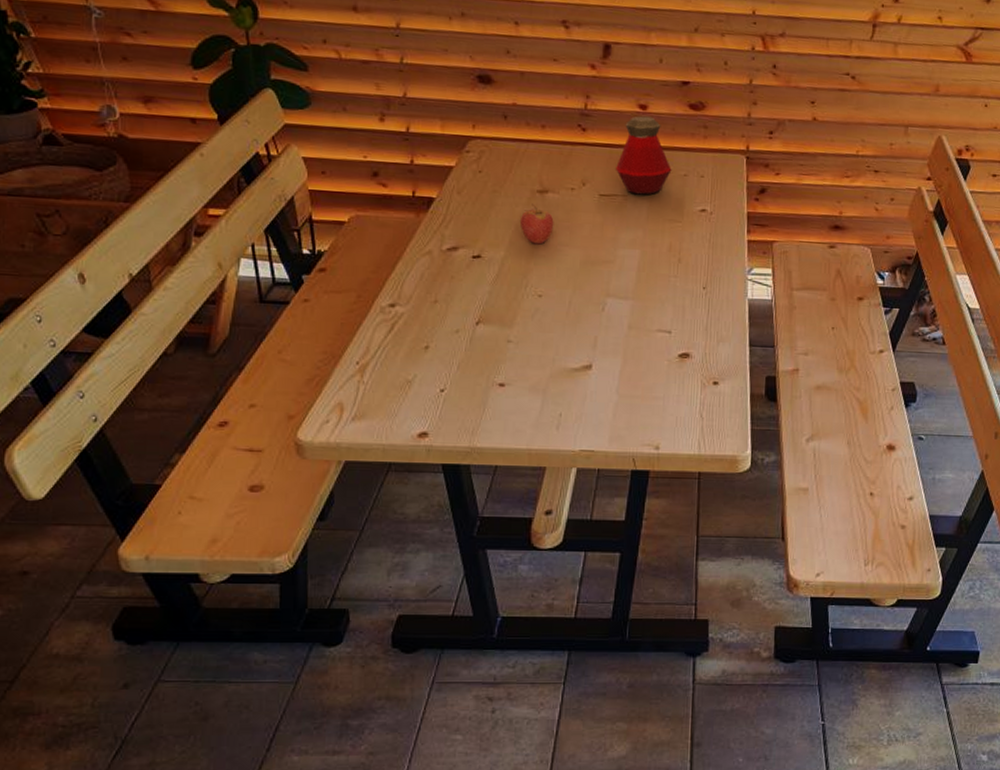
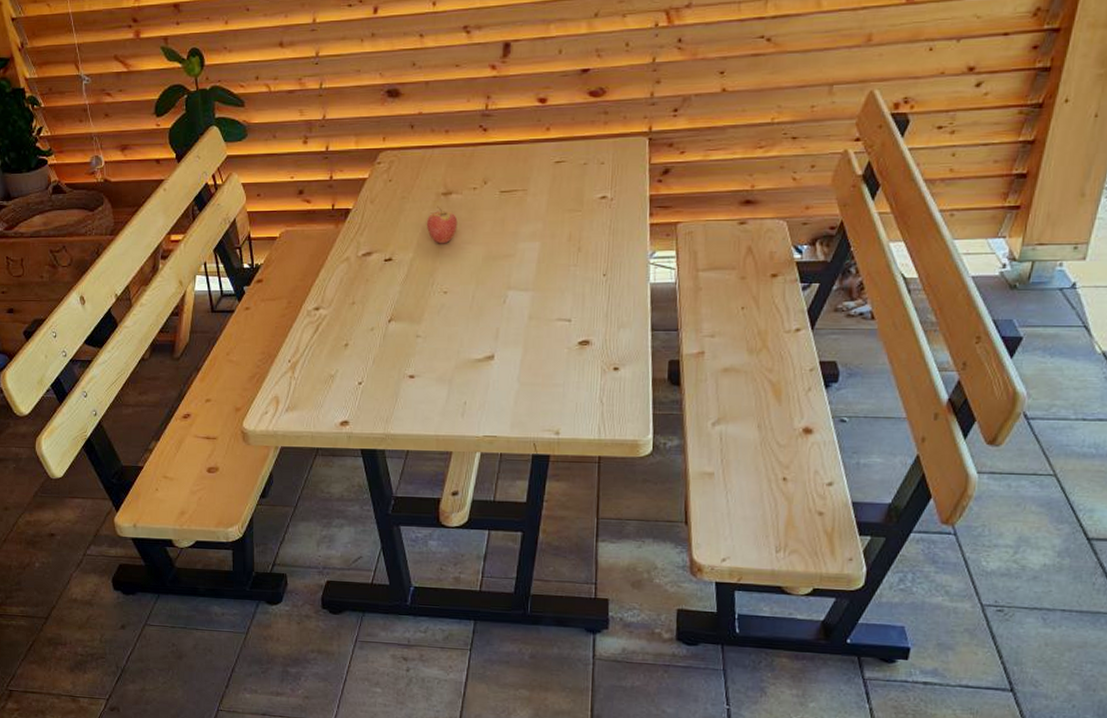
bottle: present [616,116,672,195] -> none [516,109,571,188]

